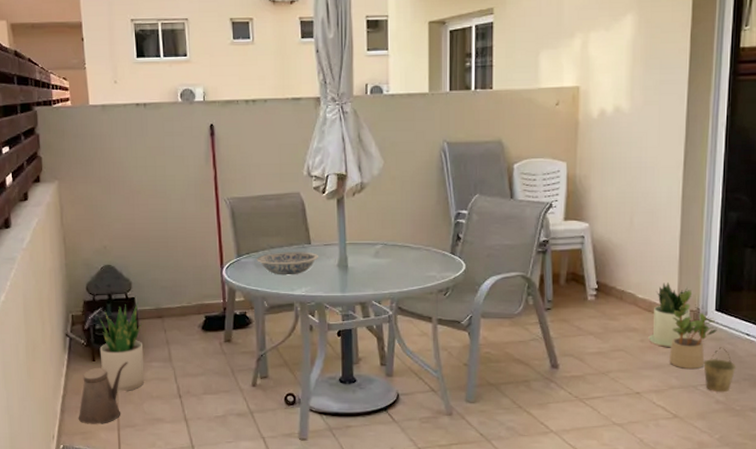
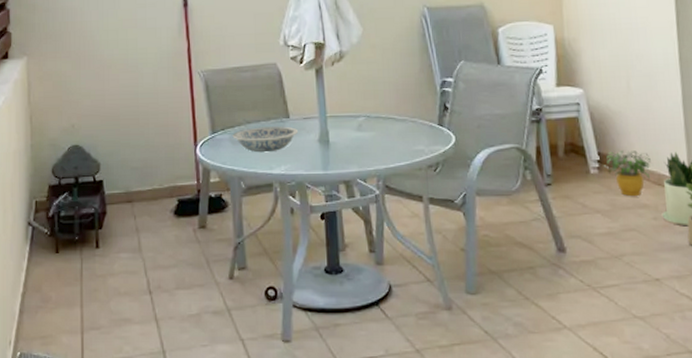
watering can: present [78,361,128,424] -> none [38,253,94,327]
planter: present [99,302,145,392] -> none [64,185,112,288]
potted flower: none [600,280,644,320] -> present [603,150,651,196]

